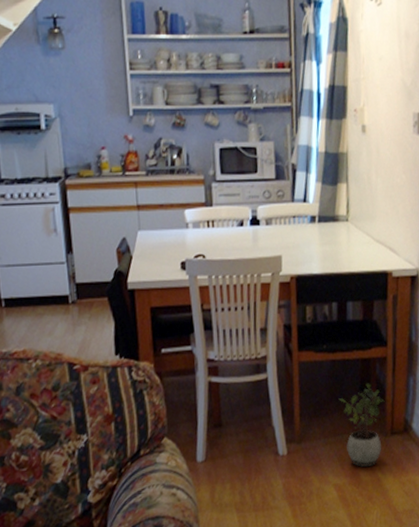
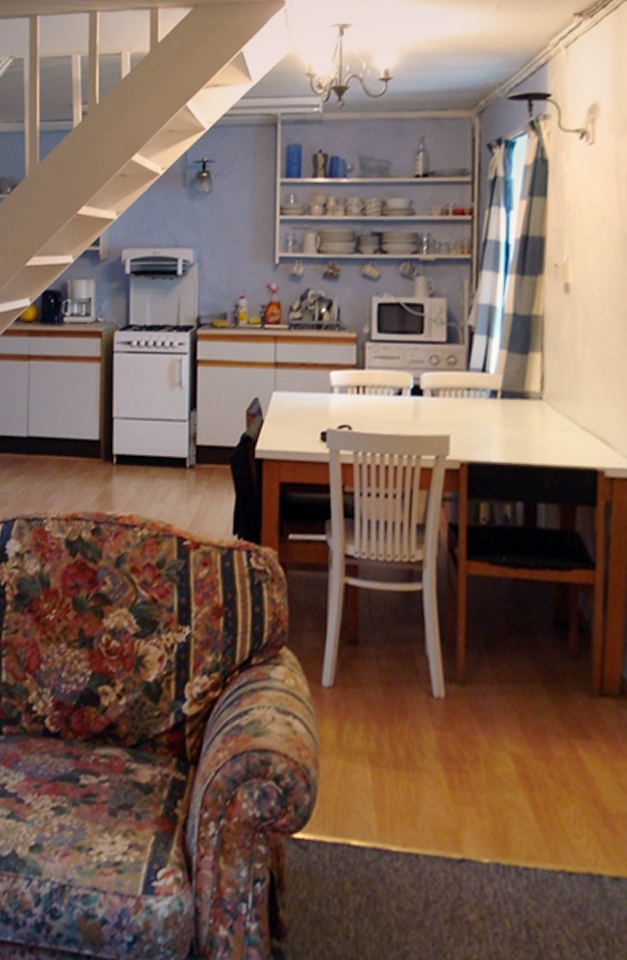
potted plant: present [338,383,385,468] -> none [521,617,590,738]

